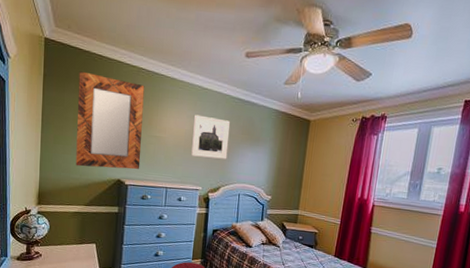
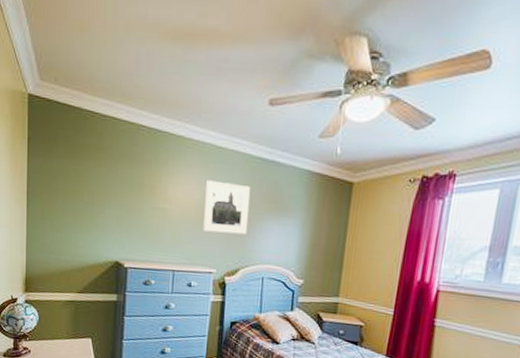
home mirror: present [75,71,145,170] -> none [66,132,146,249]

